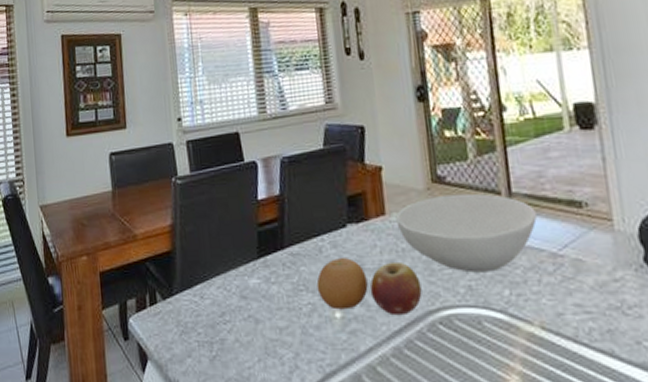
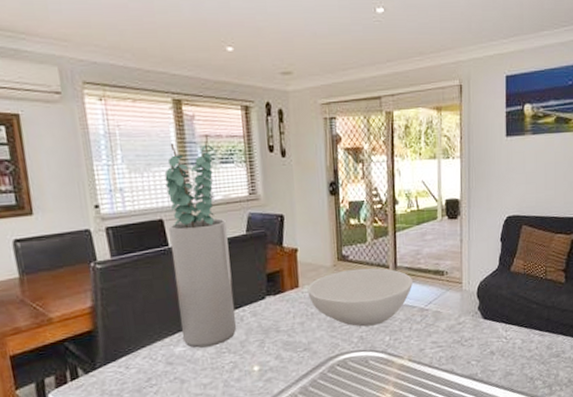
vase: none [241,40,315,282] -> present [164,134,237,348]
fruit: present [316,258,368,310] -> none [238,323,282,365]
fruit: present [370,261,422,316] -> none [283,323,325,364]

